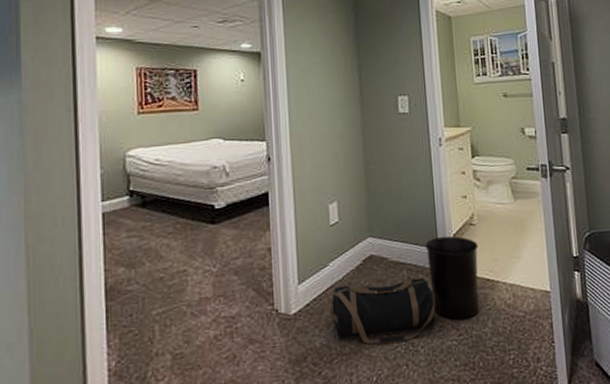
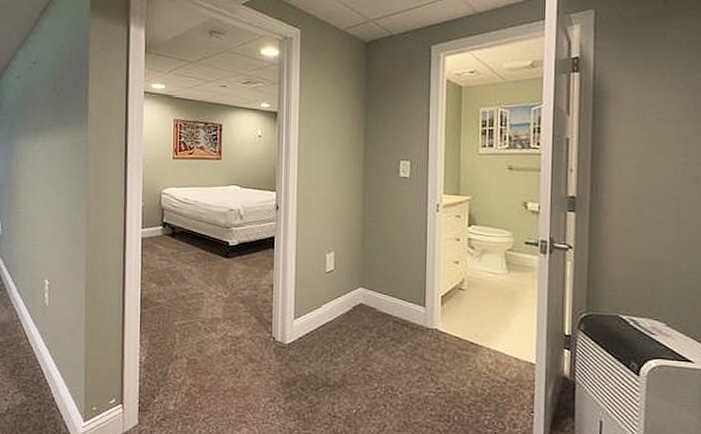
duffel bag: present [329,277,436,345] -> none [319,326,418,386]
waste bin: present [425,236,479,321] -> none [413,296,465,376]

